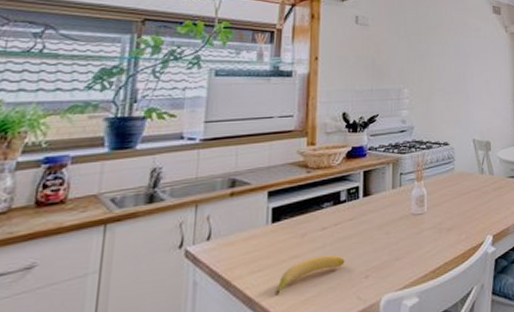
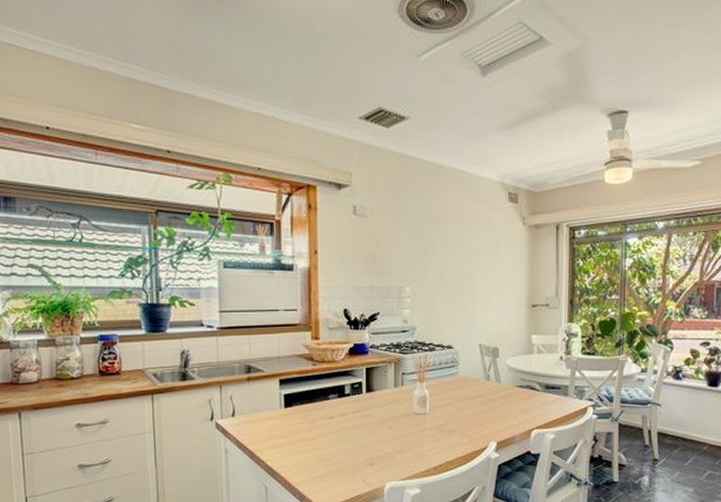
banana: present [275,254,345,296] -> none [291,441,351,469]

